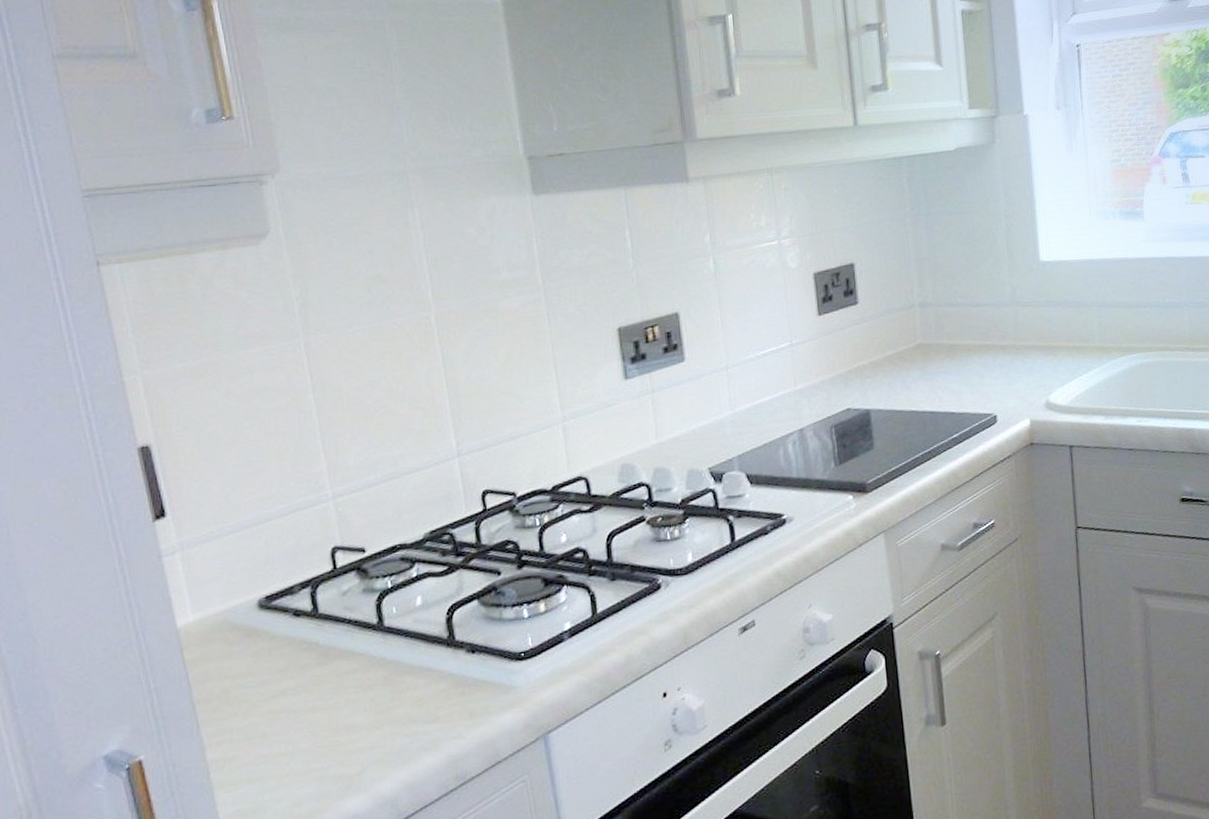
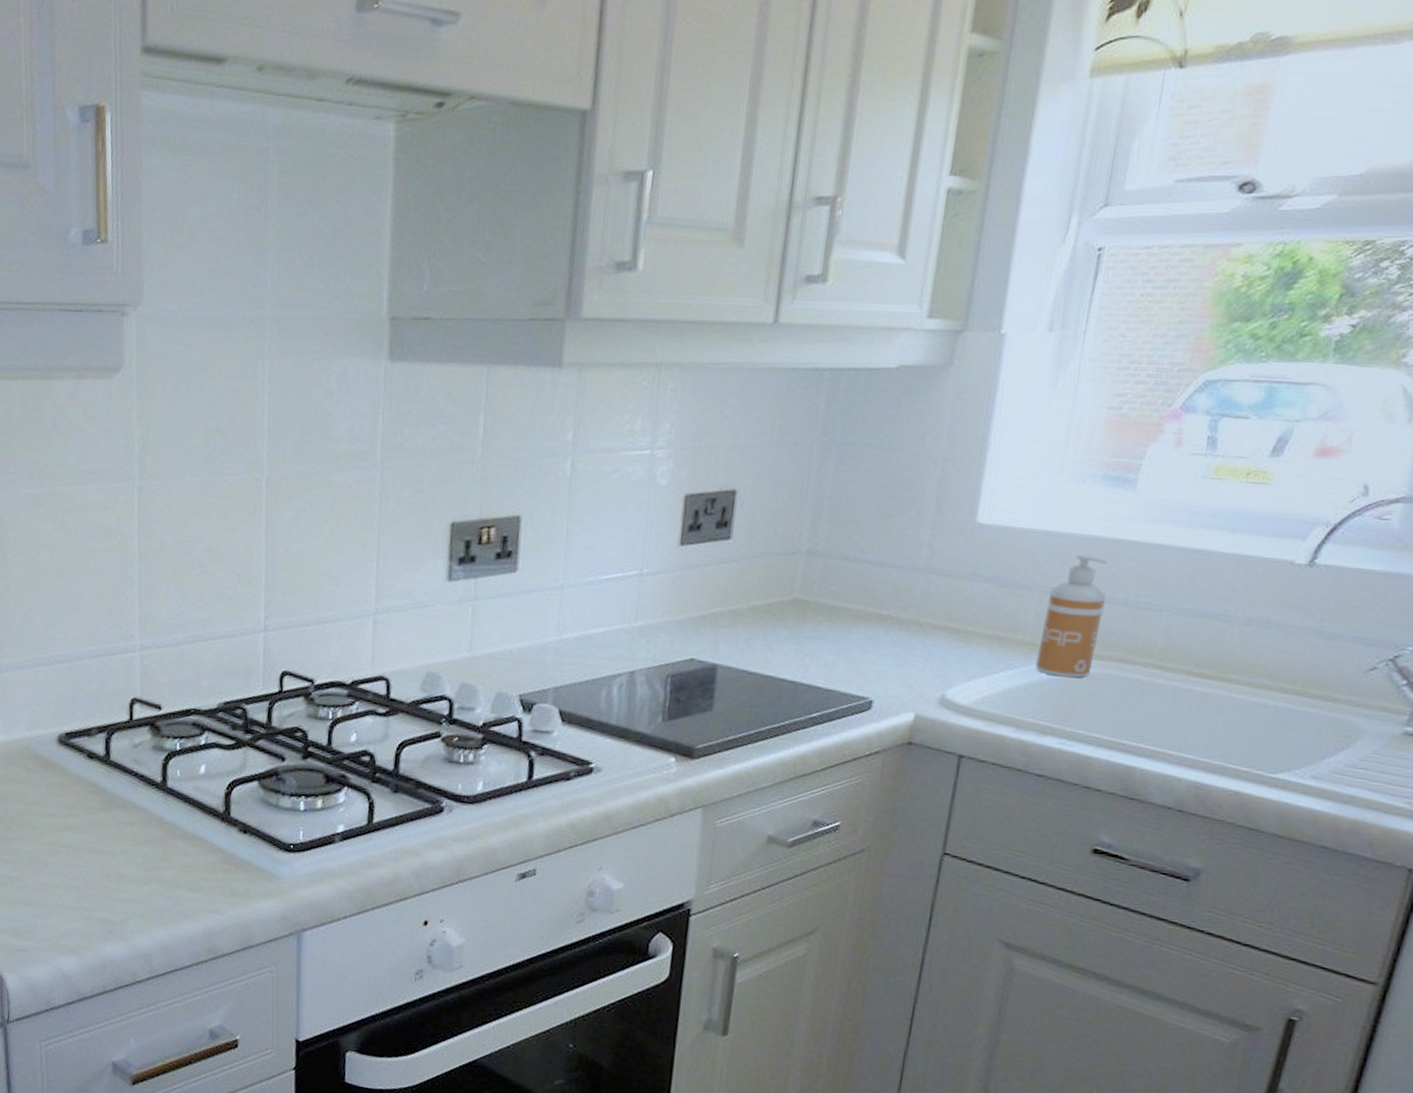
soap dispenser: none [1104,273,1146,370] -> present [1035,554,1108,678]

